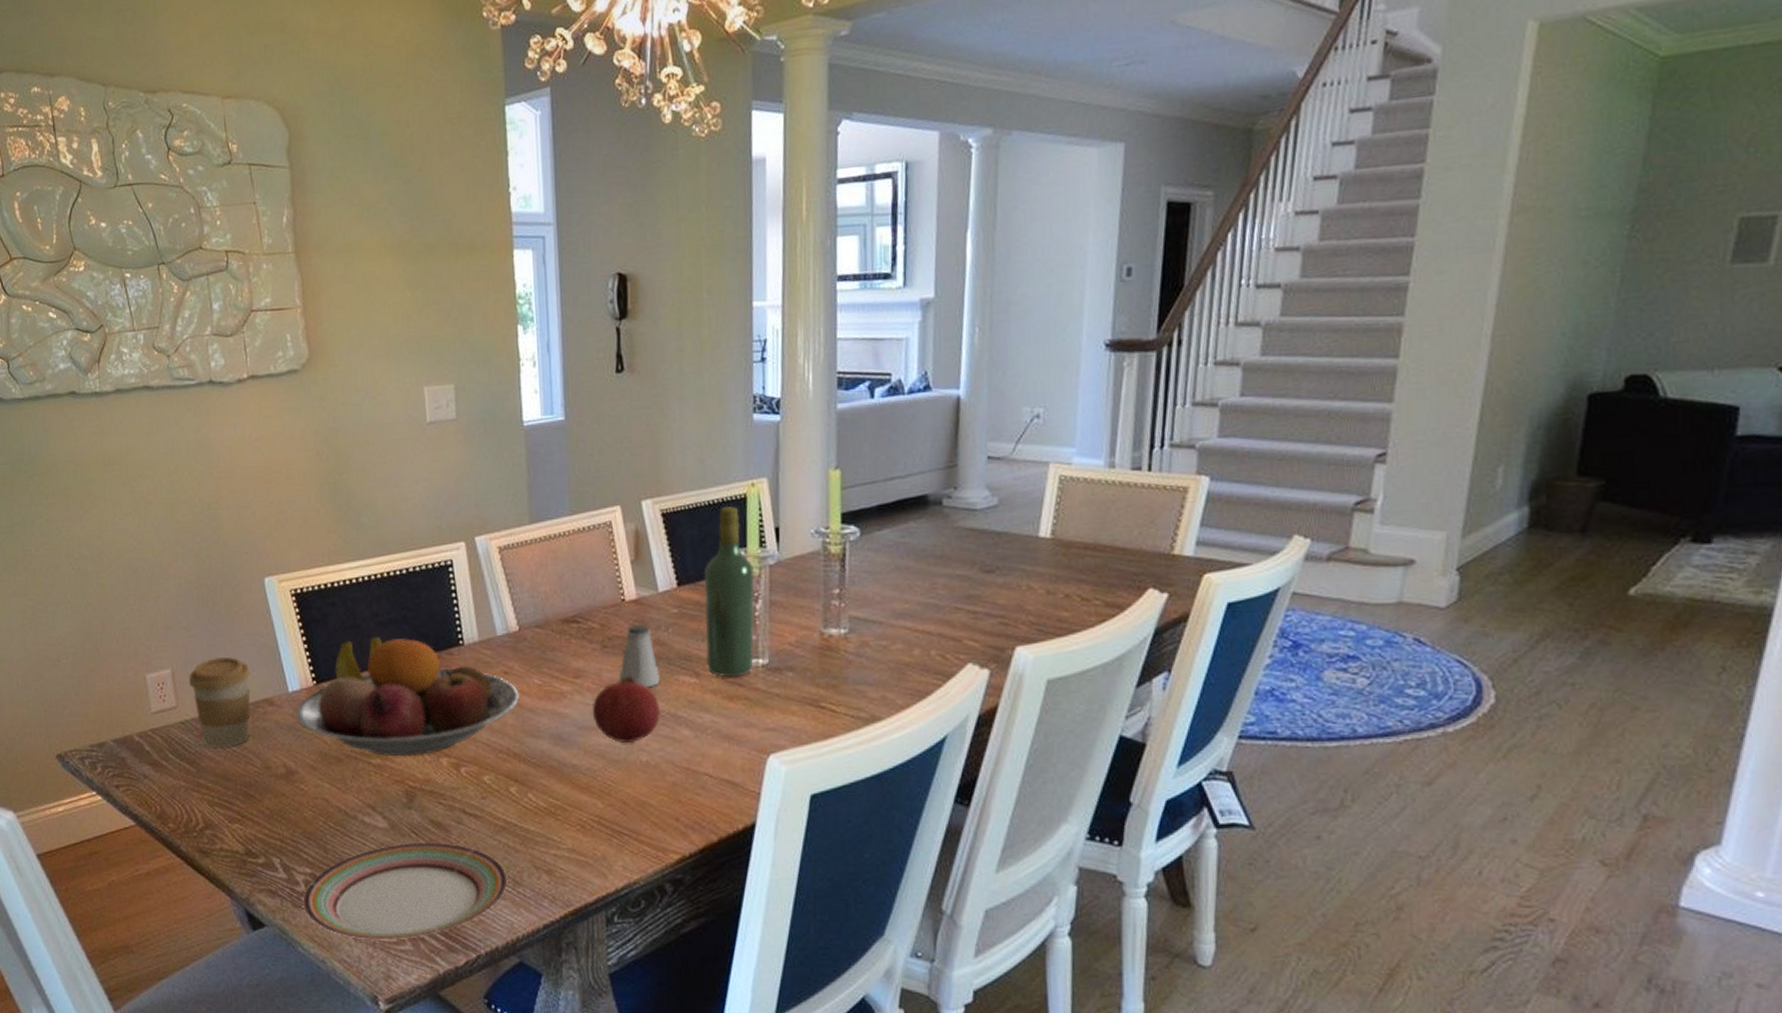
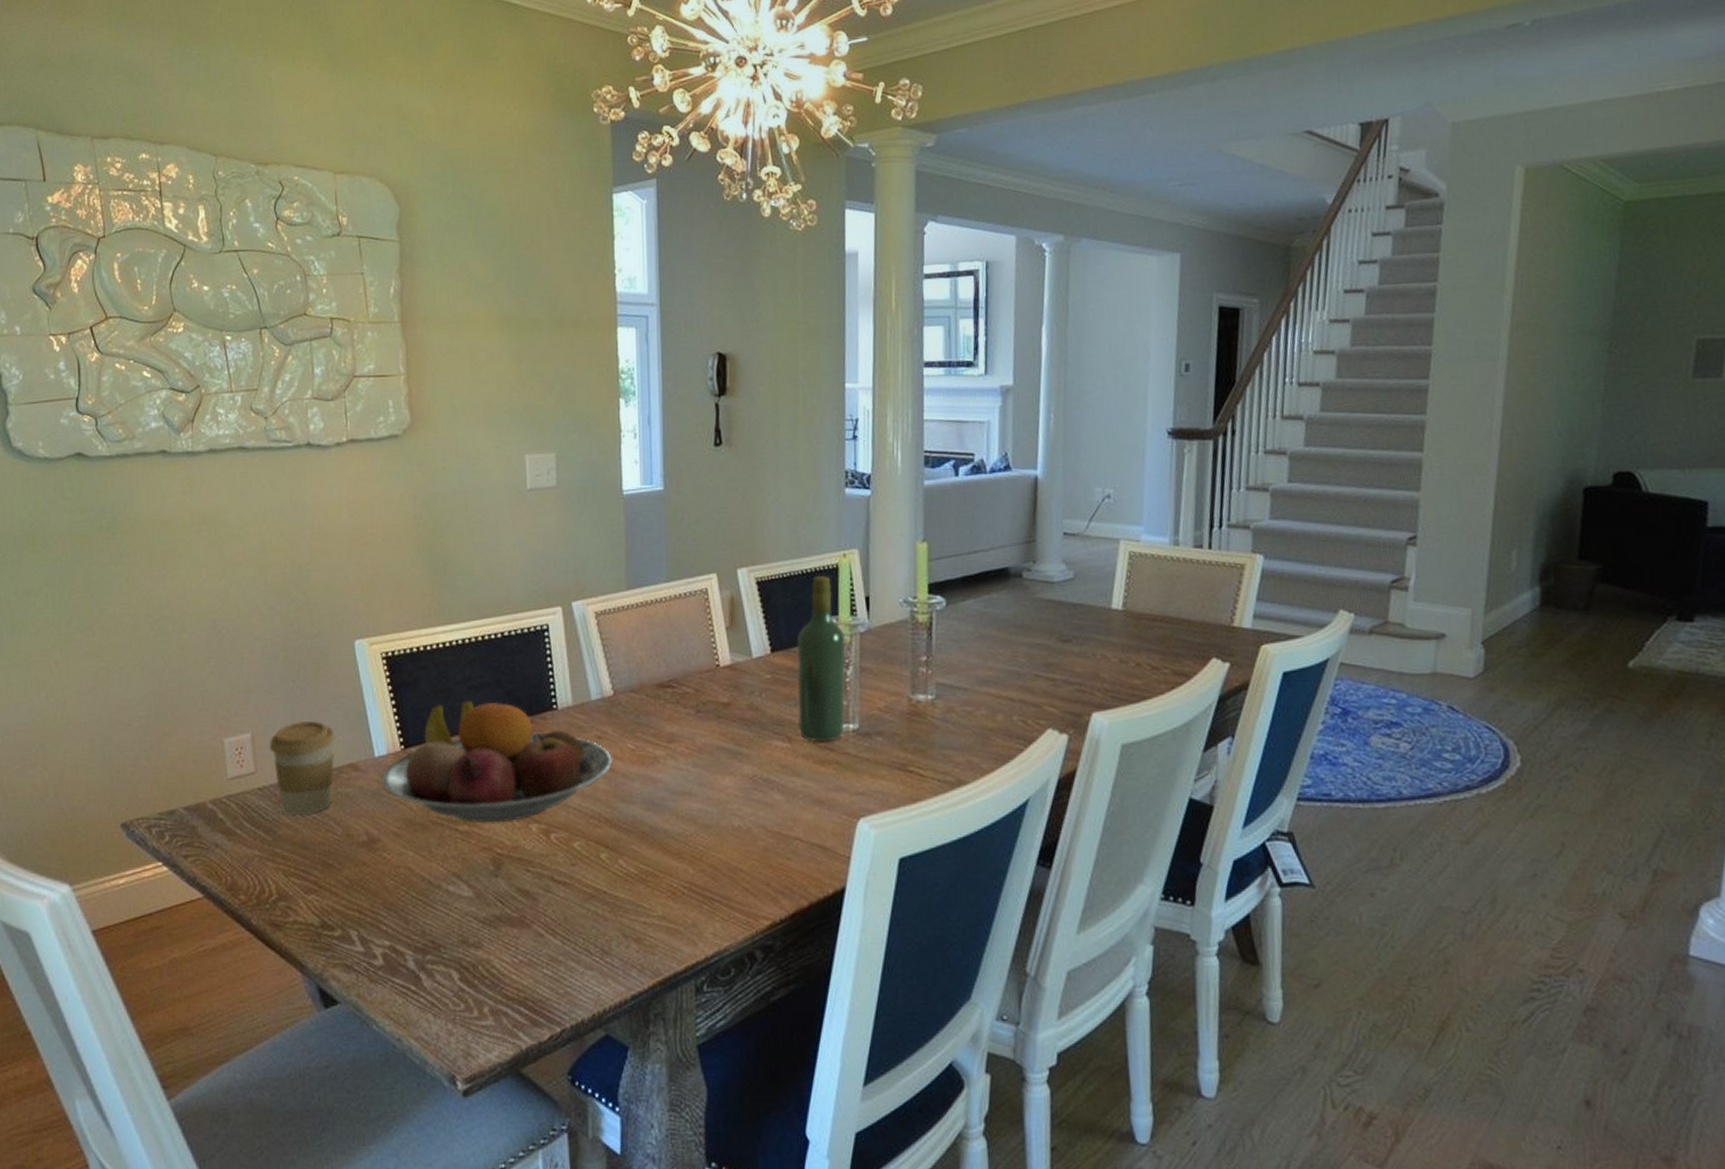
plate: present [301,842,508,941] -> none [378,911,596,1016]
fruit: present [592,676,661,743] -> none [685,741,754,807]
saltshaker: present [618,623,661,688] -> none [711,688,754,753]

